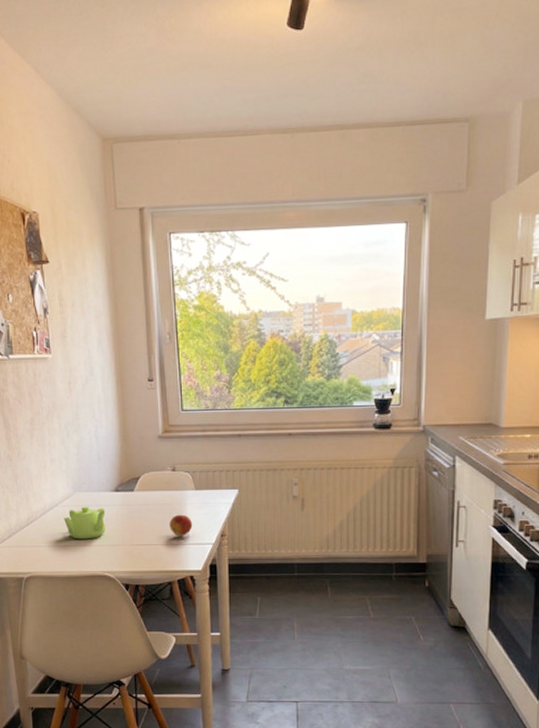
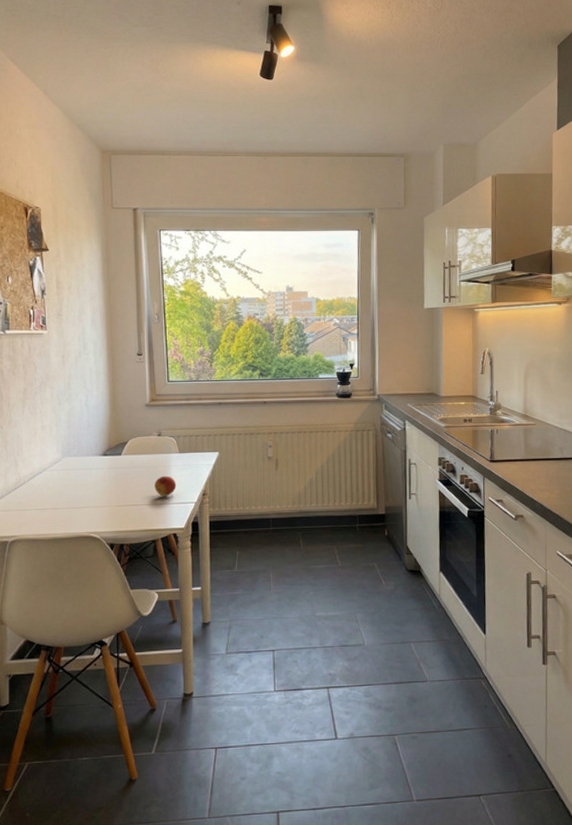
teapot: present [64,506,106,539] -> none [52,470,93,502]

